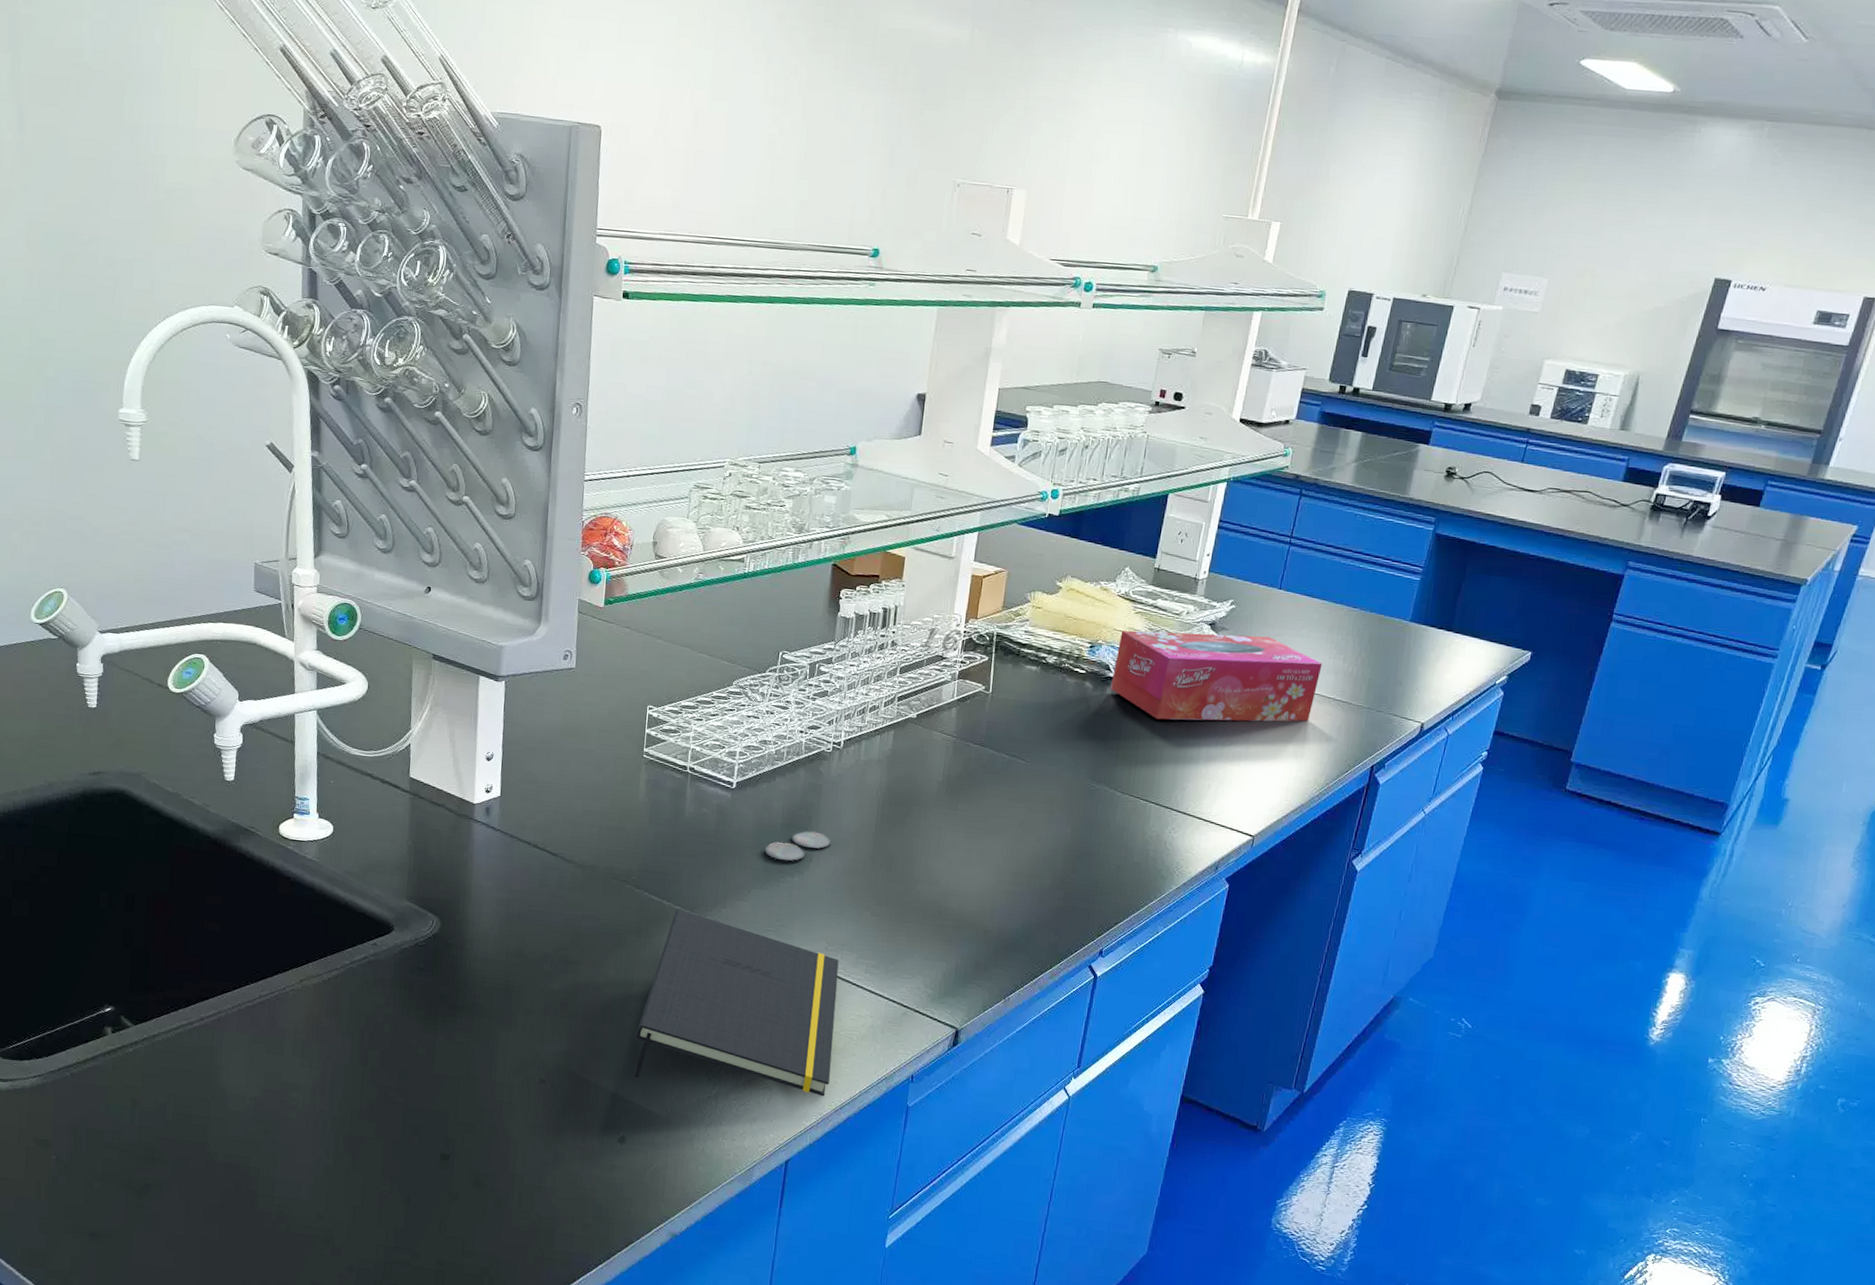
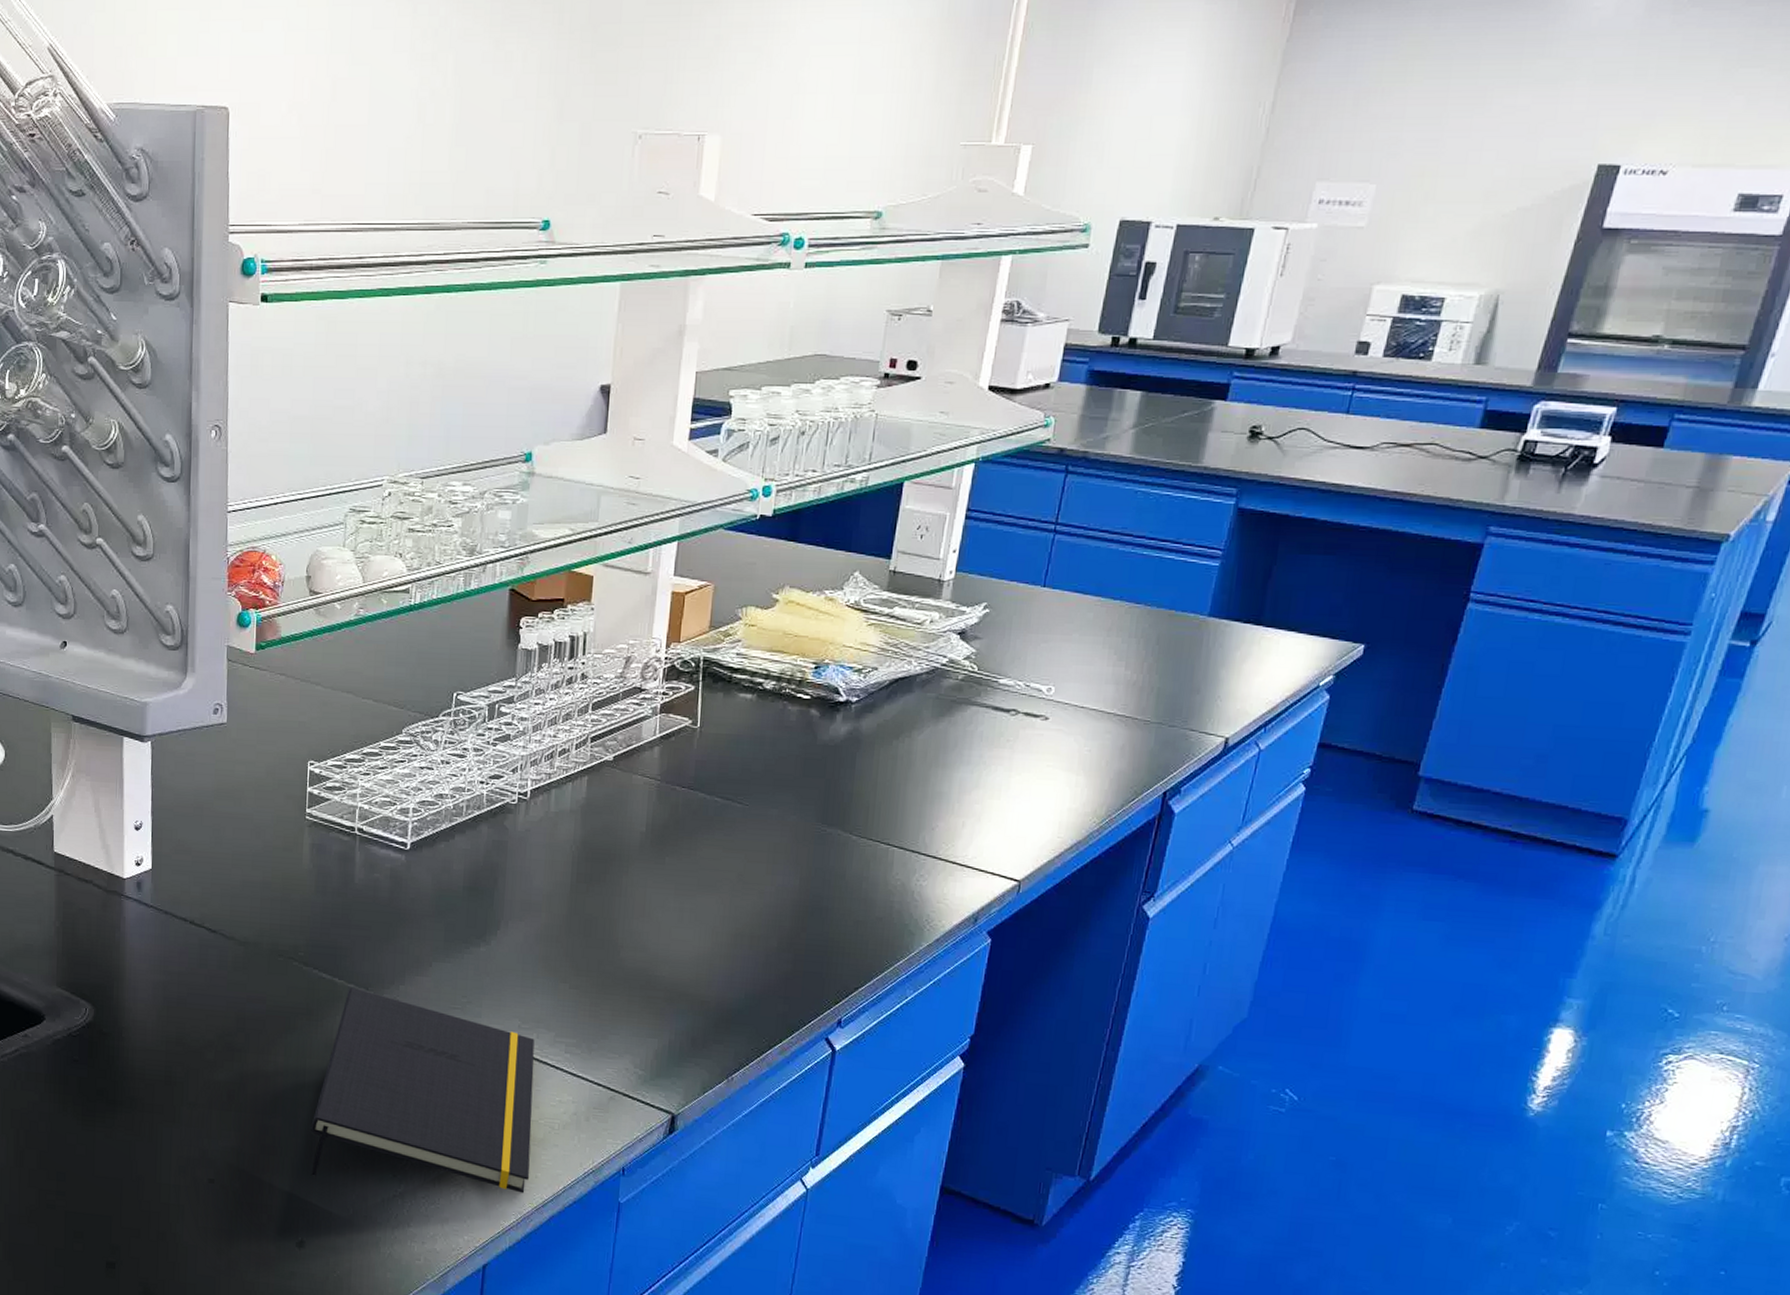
petri dish: present [764,831,831,862] -> none [445,894,520,930]
tissue box: present [1110,630,1323,722] -> none [841,643,1099,749]

